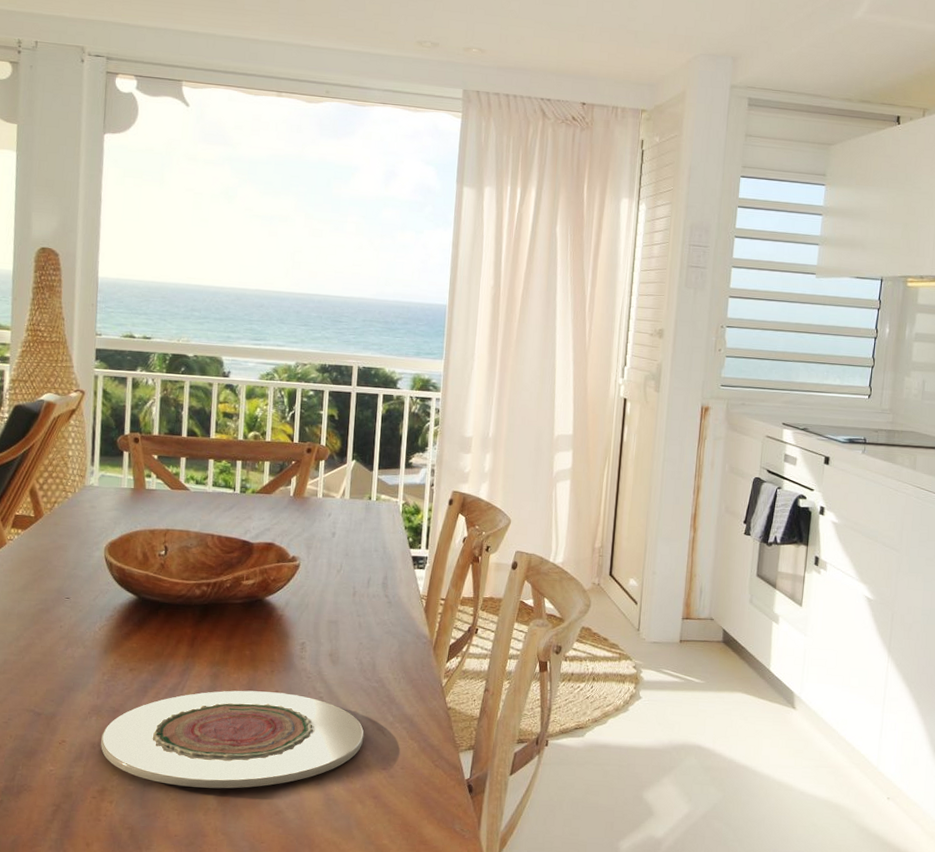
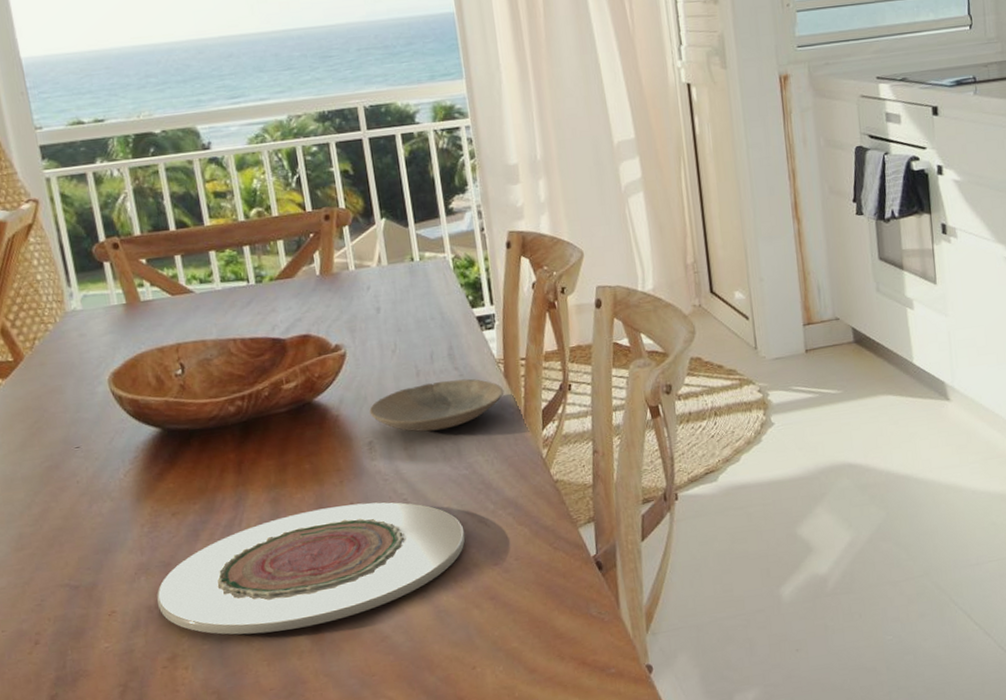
plate: none [308,603,422,645] -> present [369,378,504,432]

